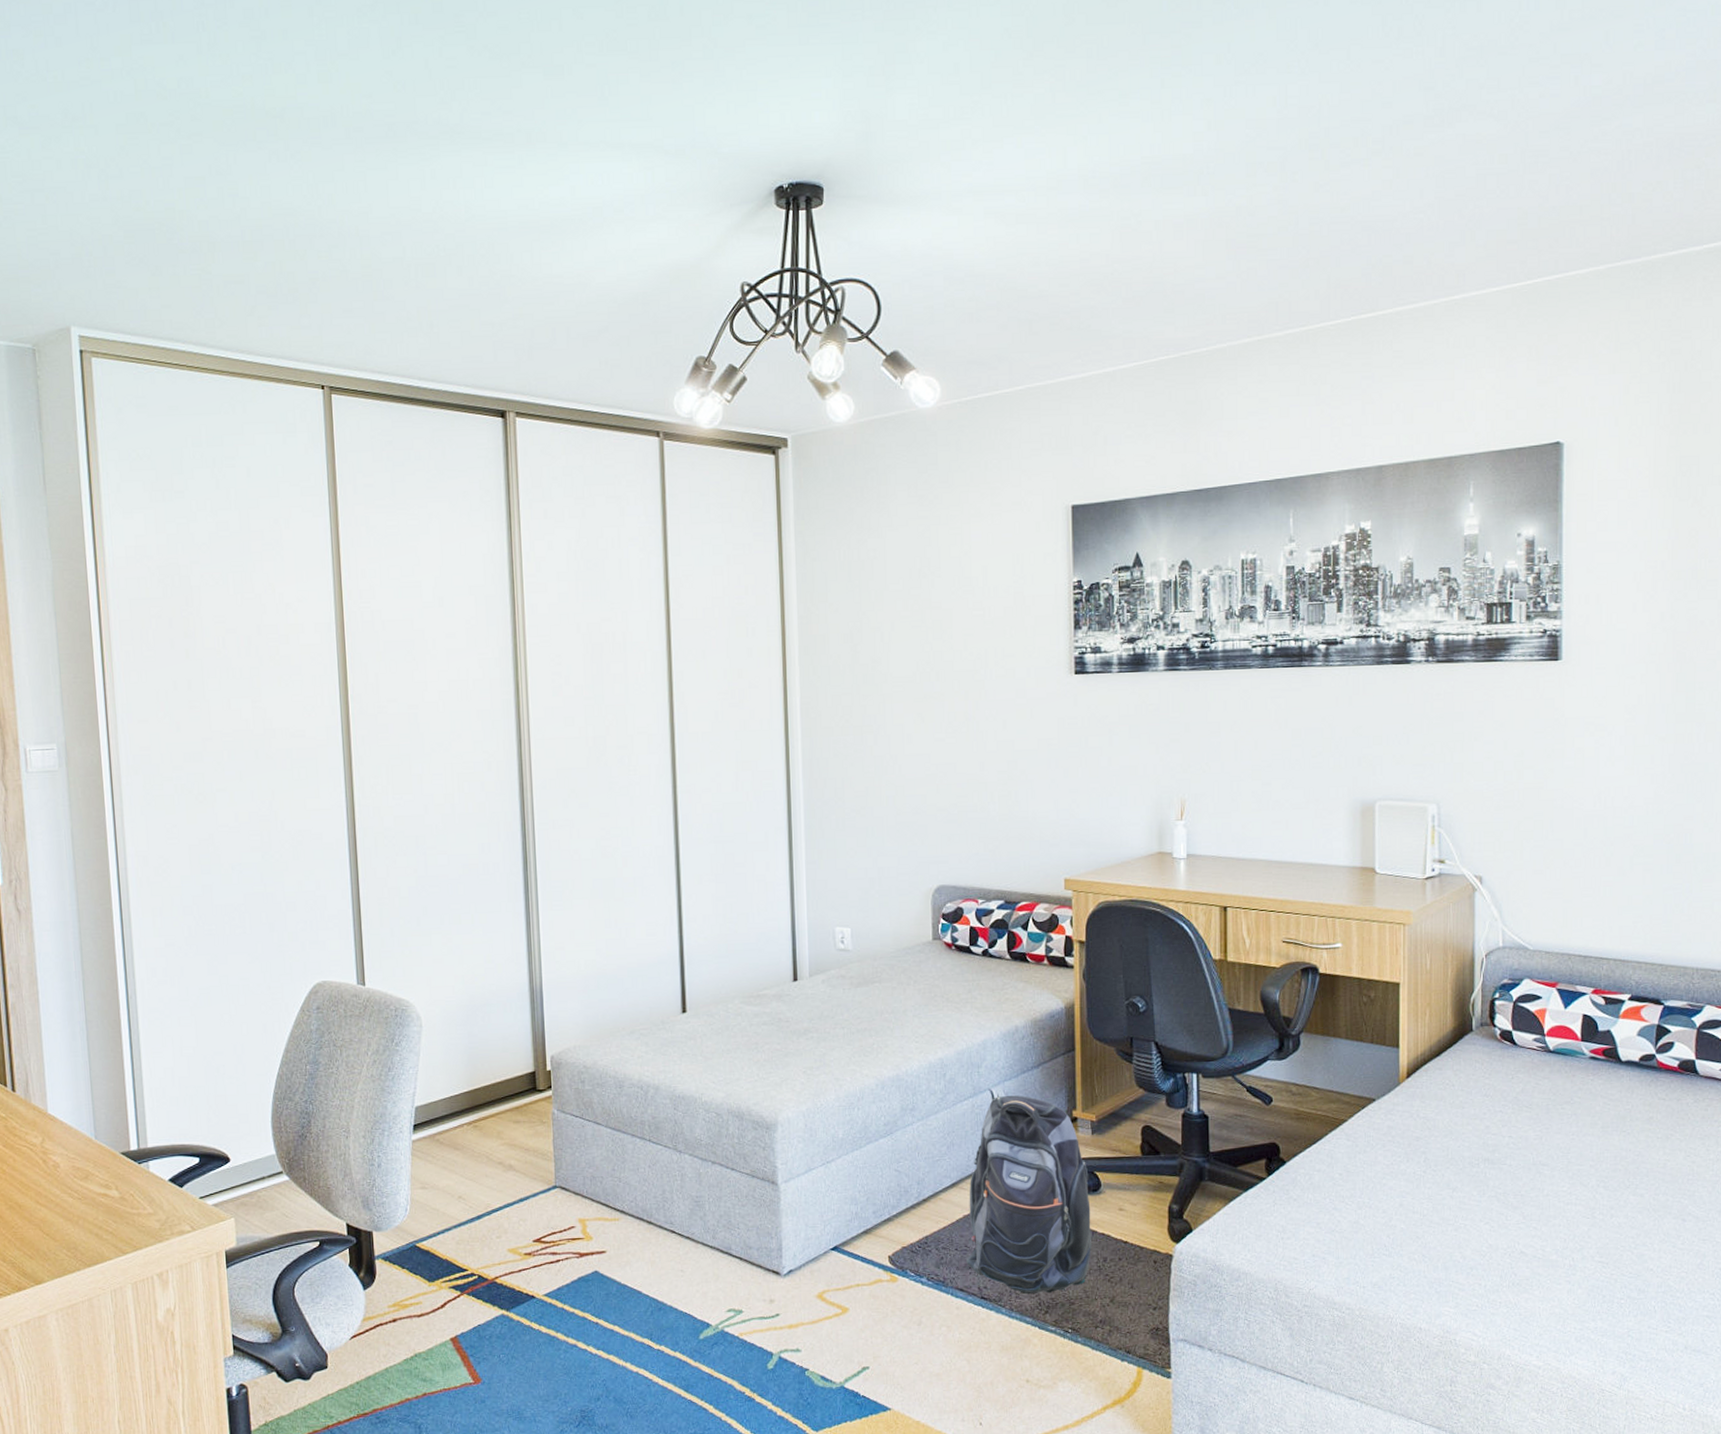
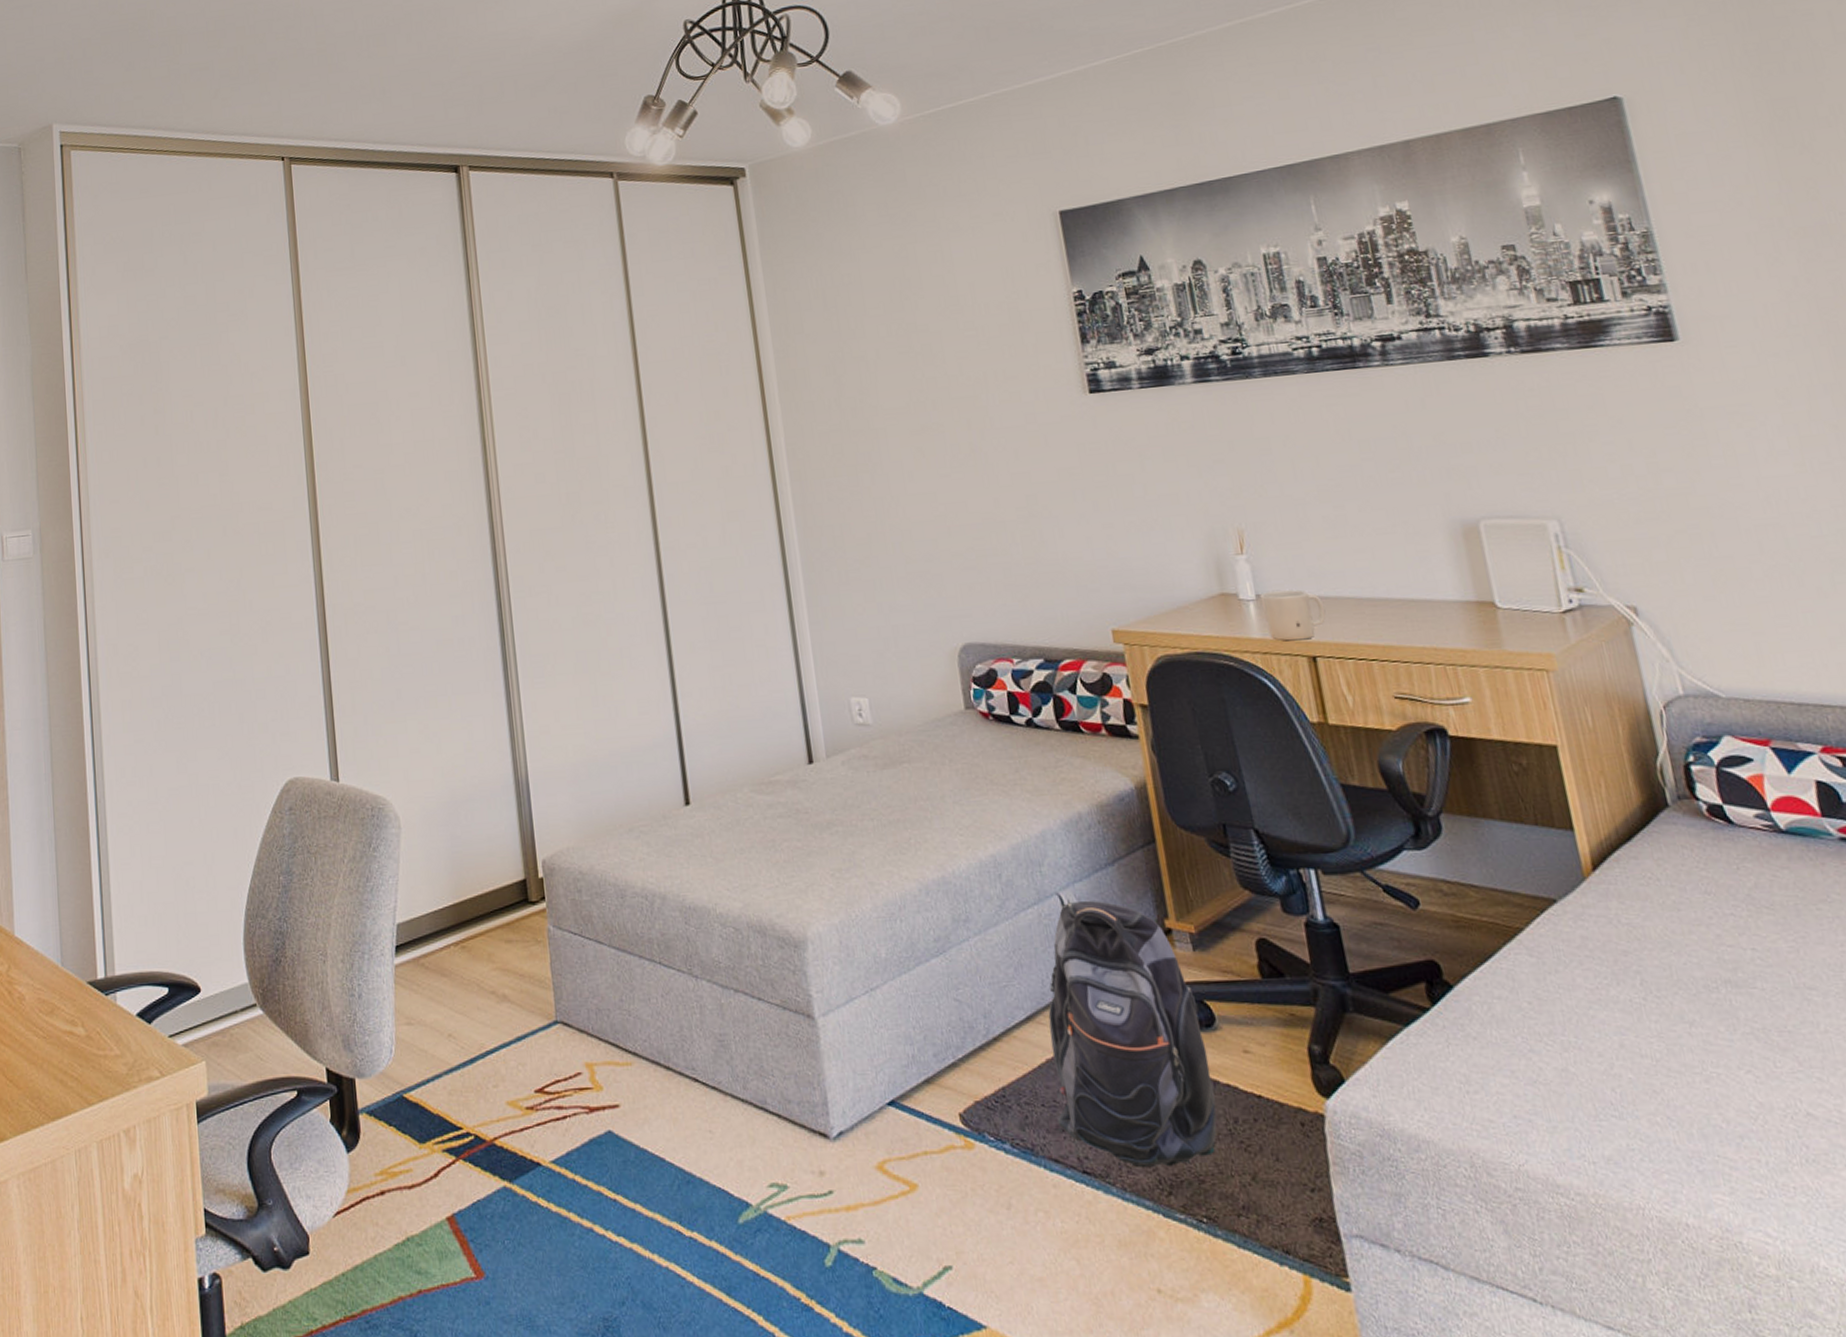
mug: none [1190,851,1241,893] -> present [1260,589,1326,641]

